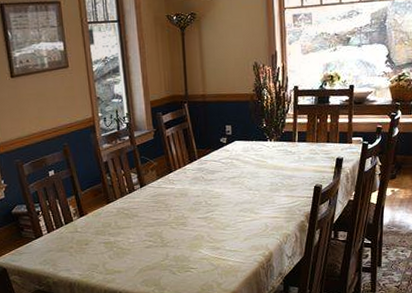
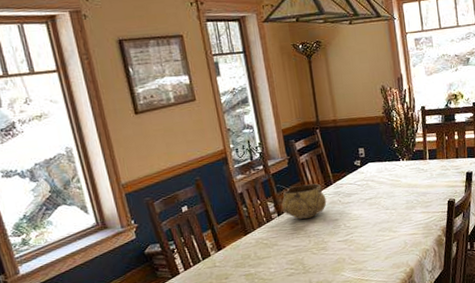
decorative bowl: none [145,158,190,193] -> present [282,183,327,219]

